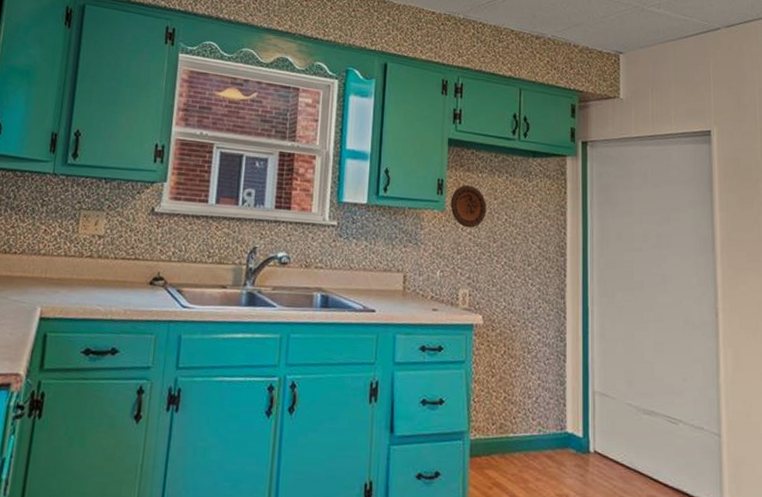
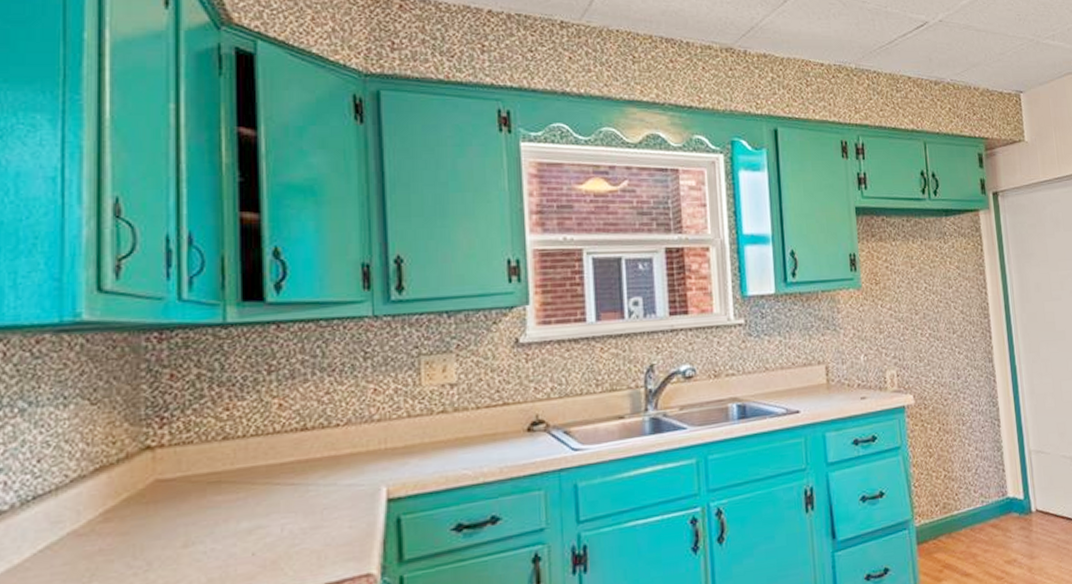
decorative plate: present [450,185,487,228] -> none [866,256,905,303]

